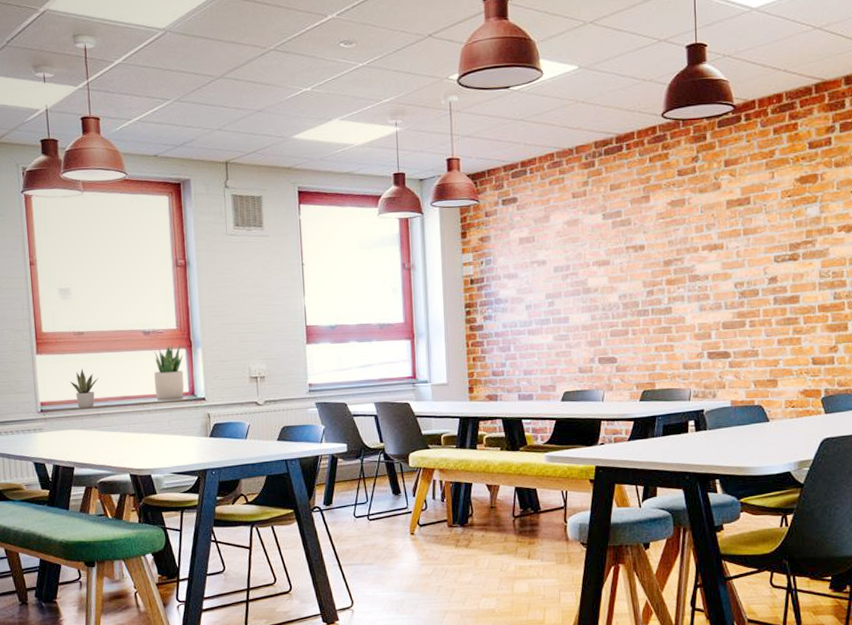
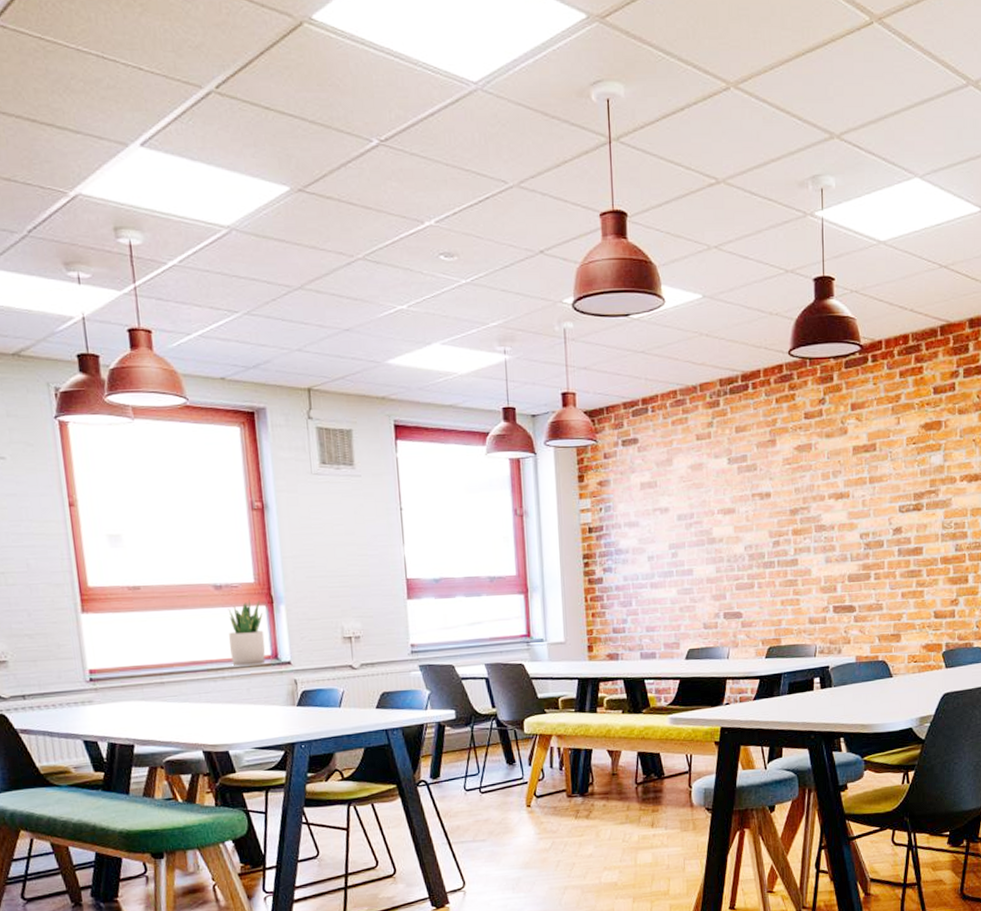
potted plant: present [70,369,99,409] -> none [126,630,161,677]

